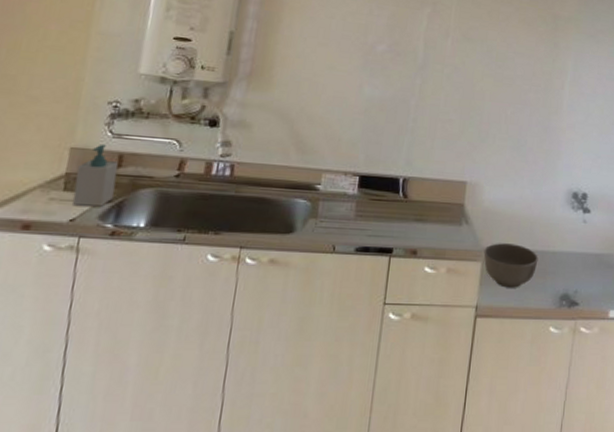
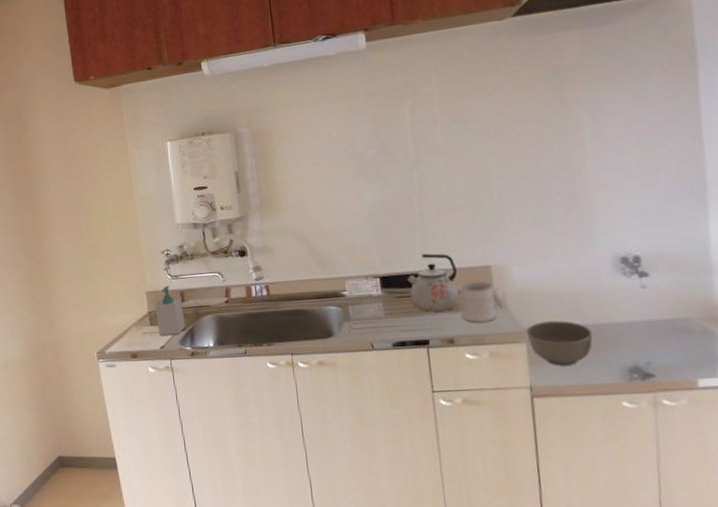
kettle: none [384,159,436,220] -> present [407,253,460,312]
mug: none [430,194,475,237] -> present [459,280,508,323]

